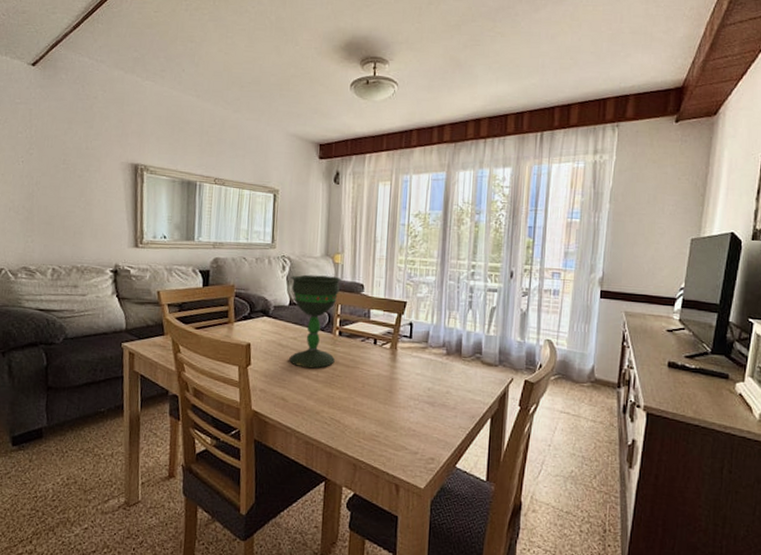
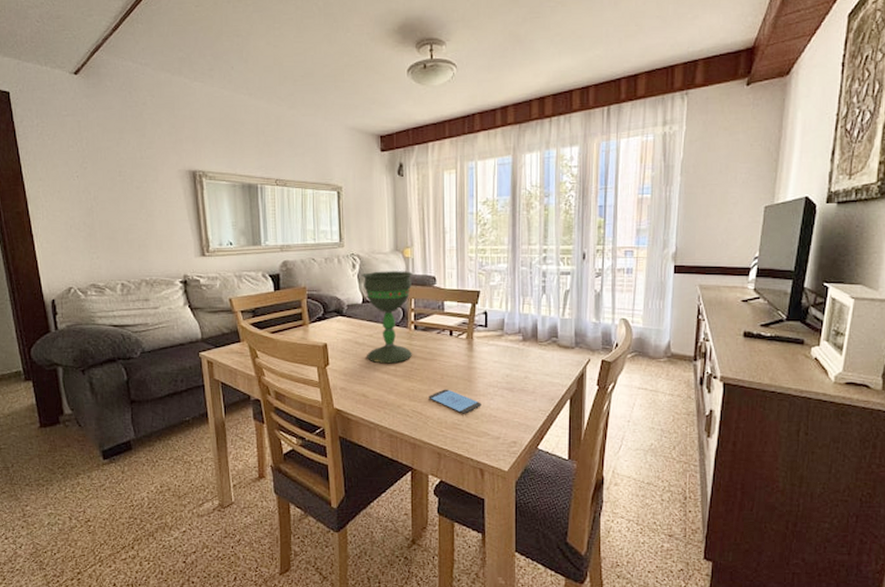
smartphone: none [348,398,401,426] -> present [428,389,481,414]

